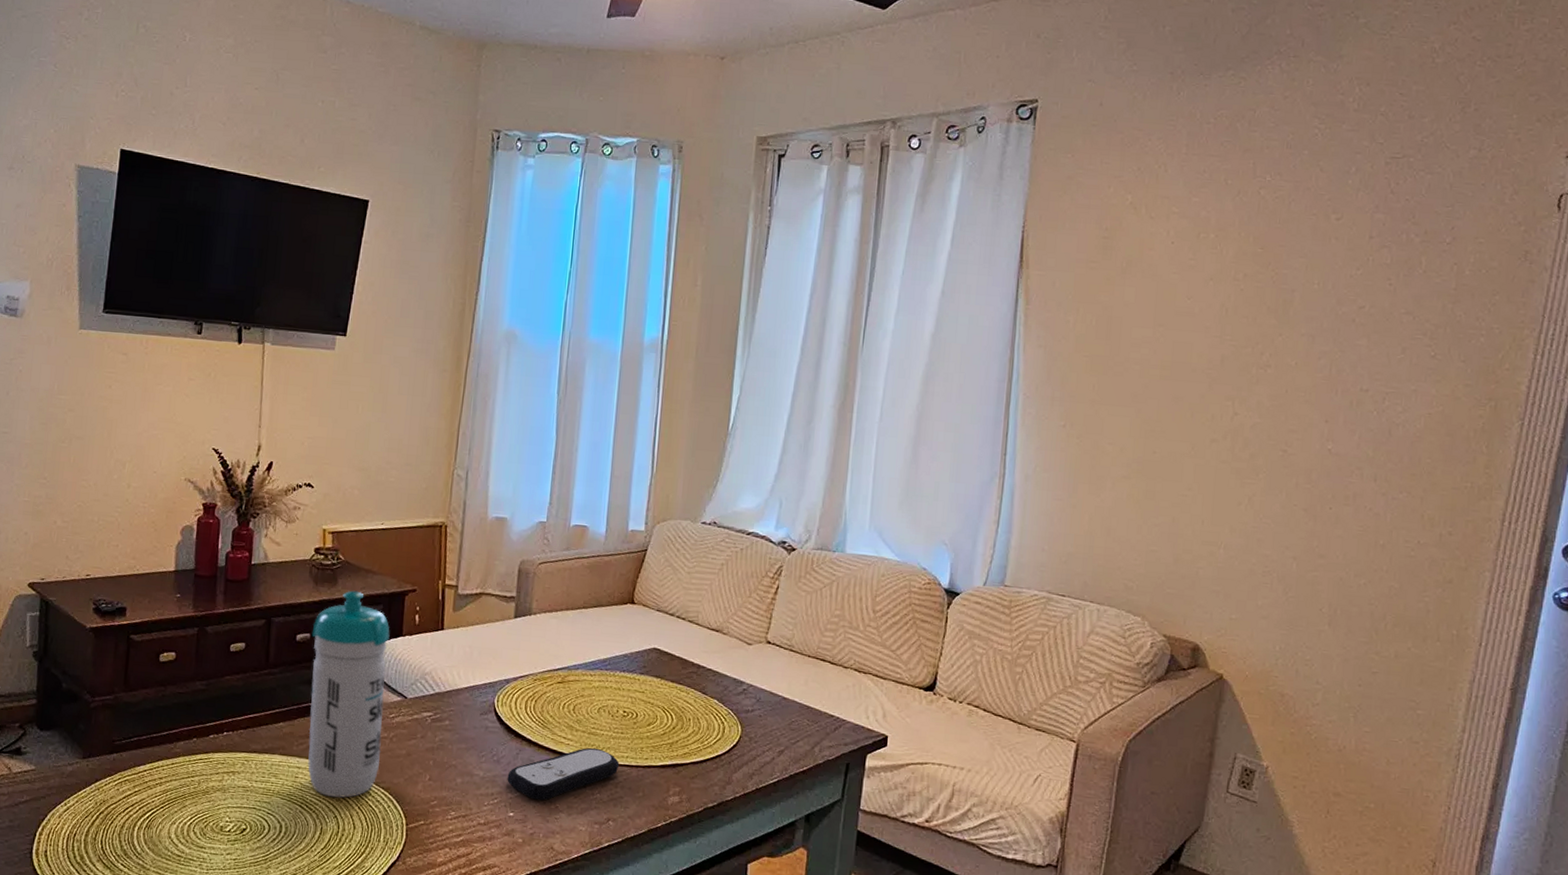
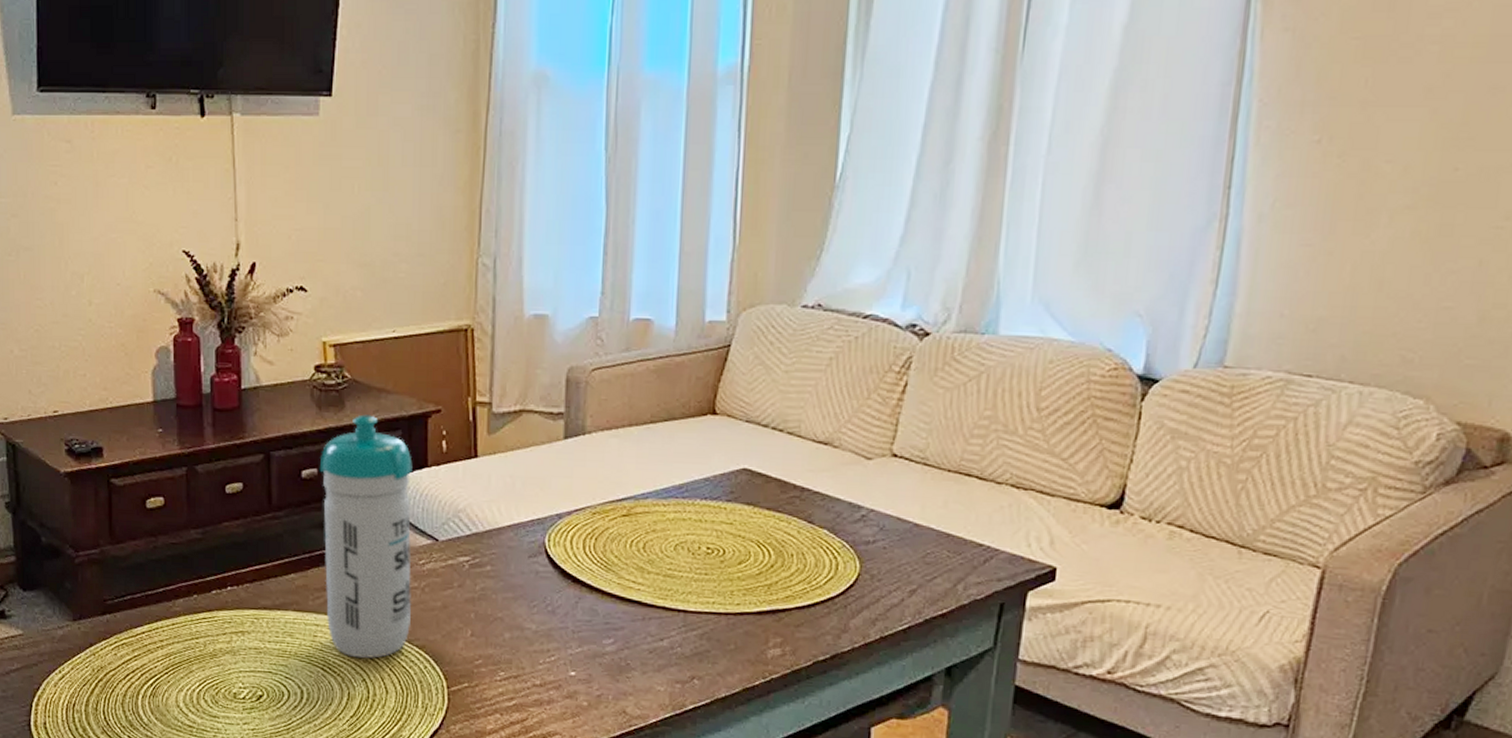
remote control: present [507,747,620,801] -> none [565,592,704,657]

